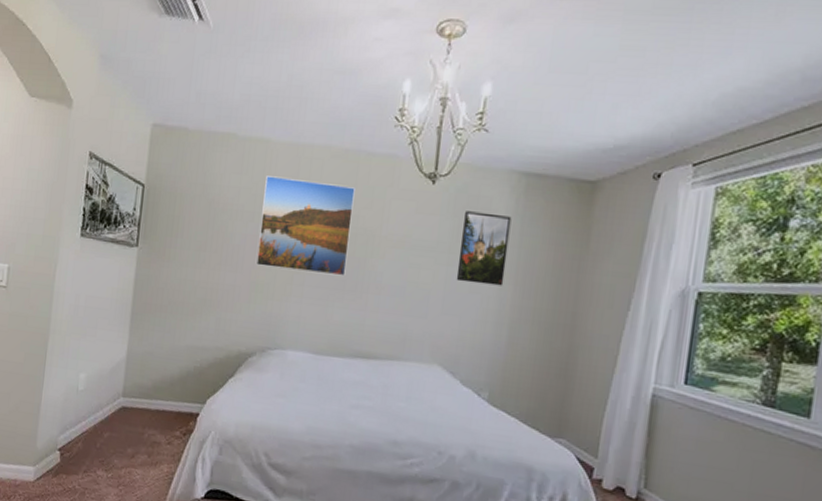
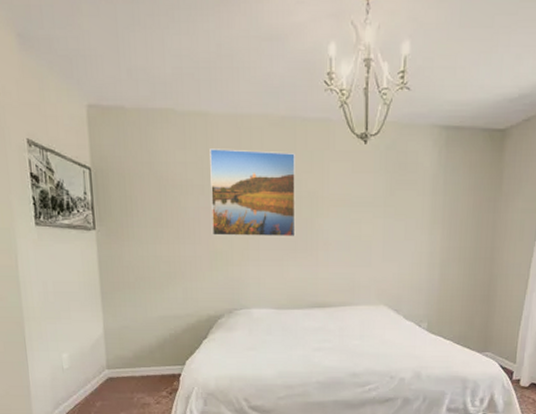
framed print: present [456,211,512,286] -> none [392,166,436,231]

